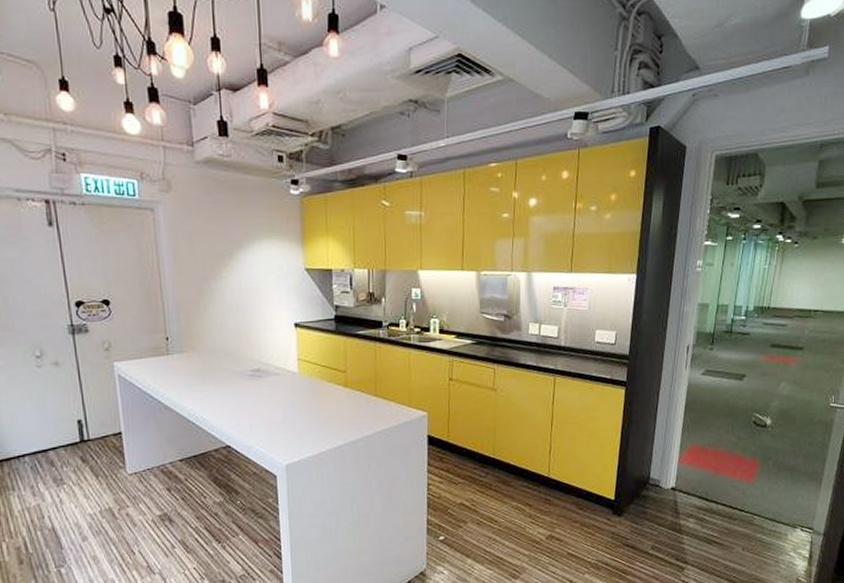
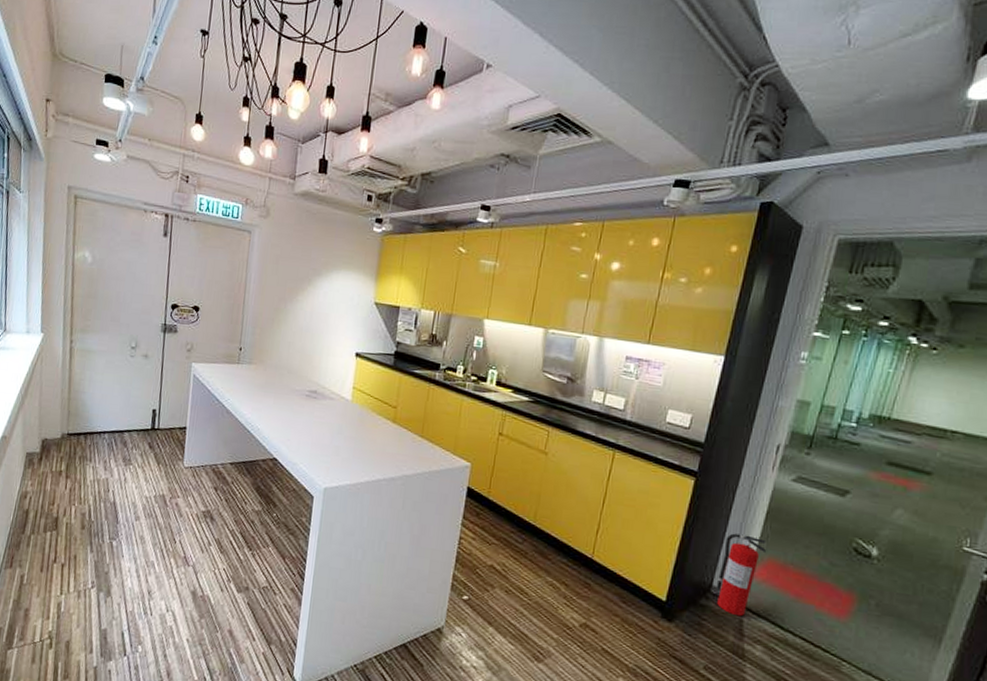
fire extinguisher: none [653,428,688,499] -> present [716,533,767,617]

